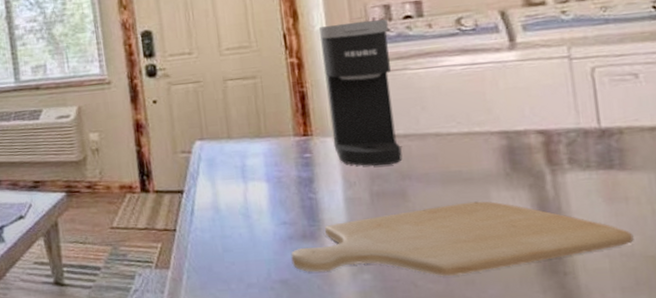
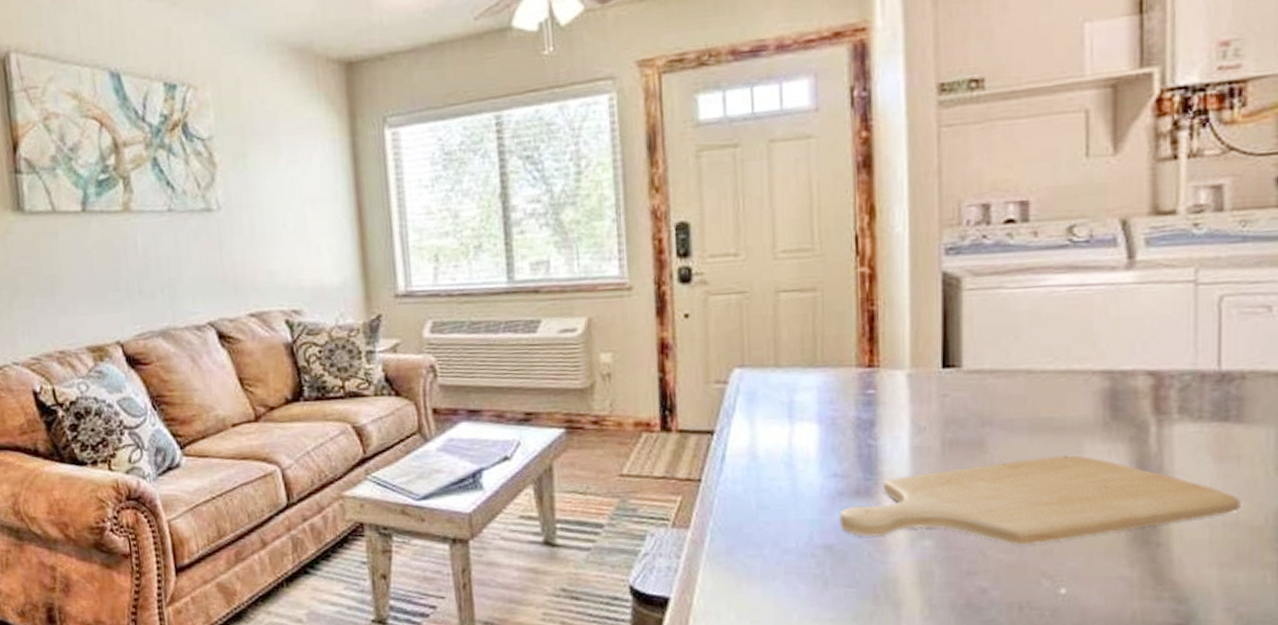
coffee maker: present [318,19,403,166] -> none [899,222,985,408]

